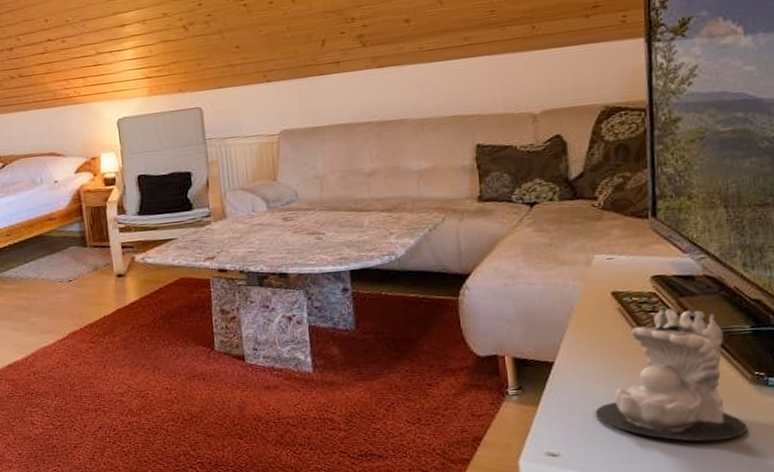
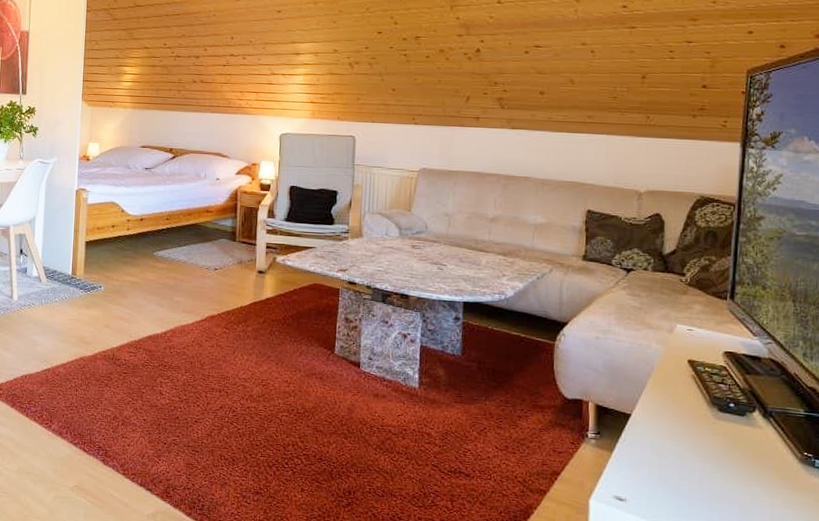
candle: present [595,309,748,442] -> none [661,383,793,510]

